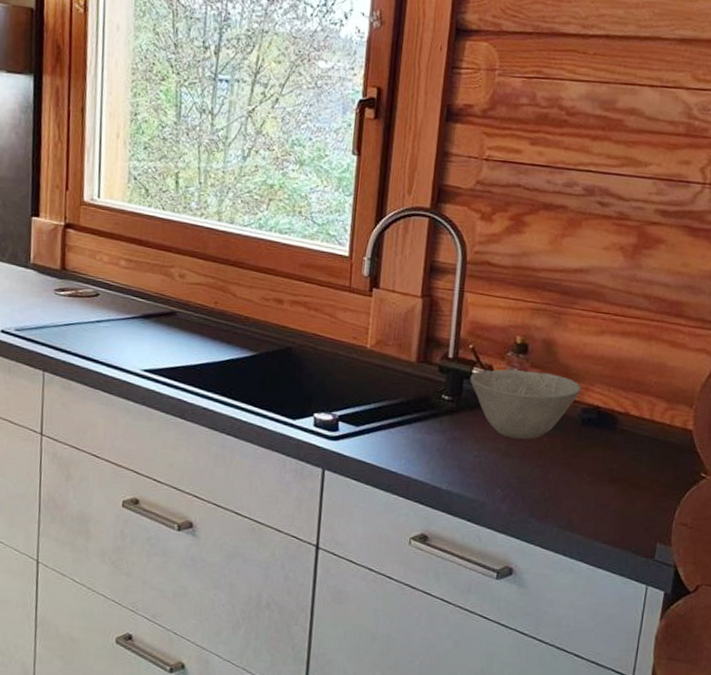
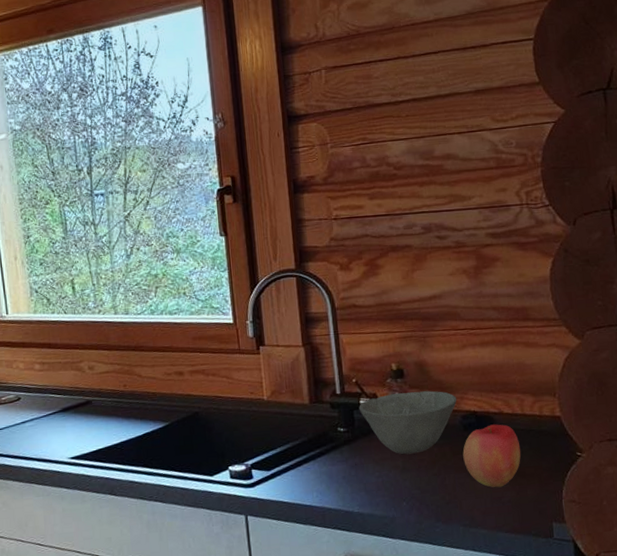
apple: none [573,424,641,494] -> present [462,424,521,488]

